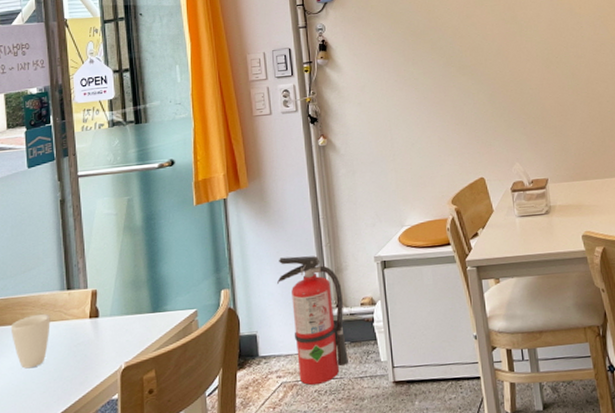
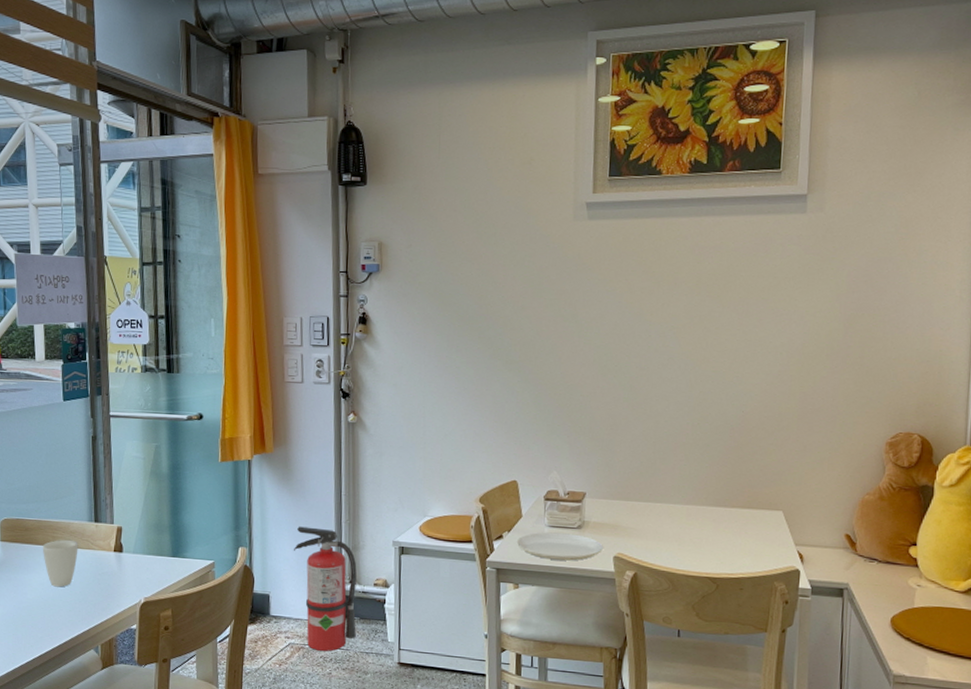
plate: none [491,219,572,249] -> present [516,532,604,561]

